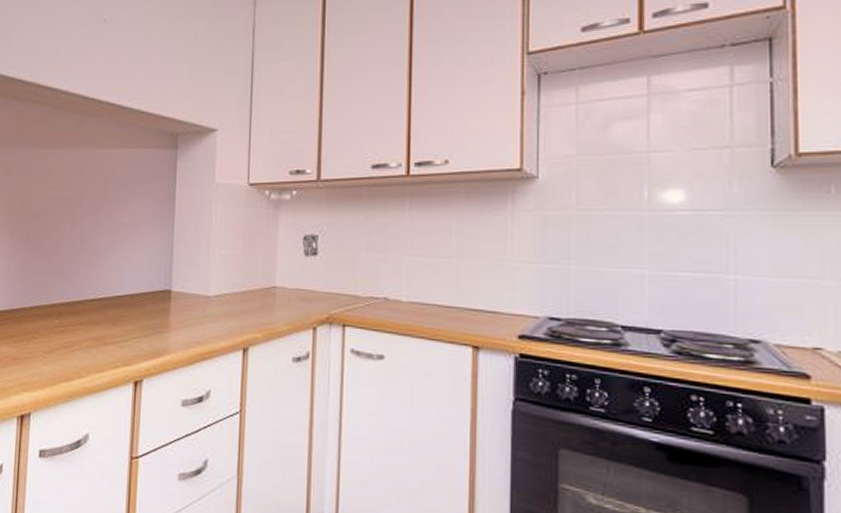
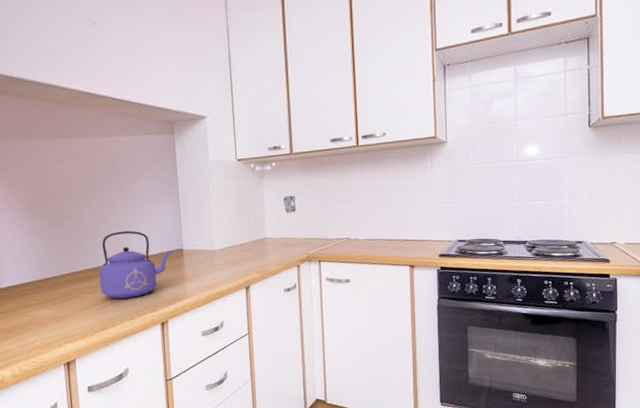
kettle: none [70,261,158,345] -> present [98,230,172,299]

